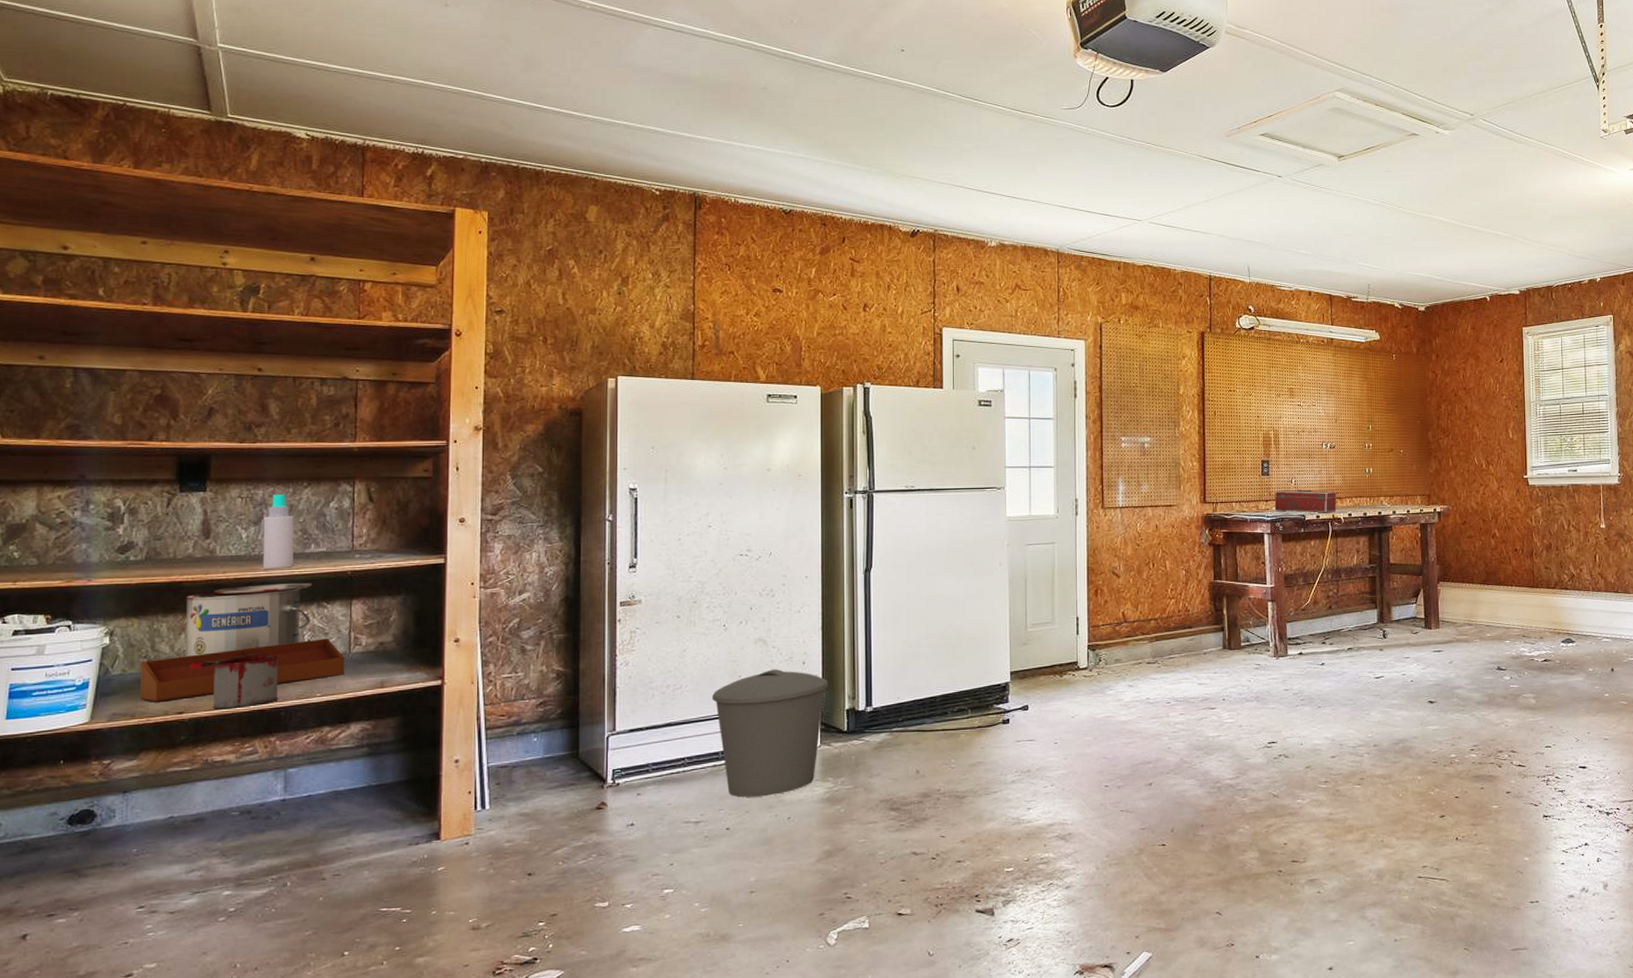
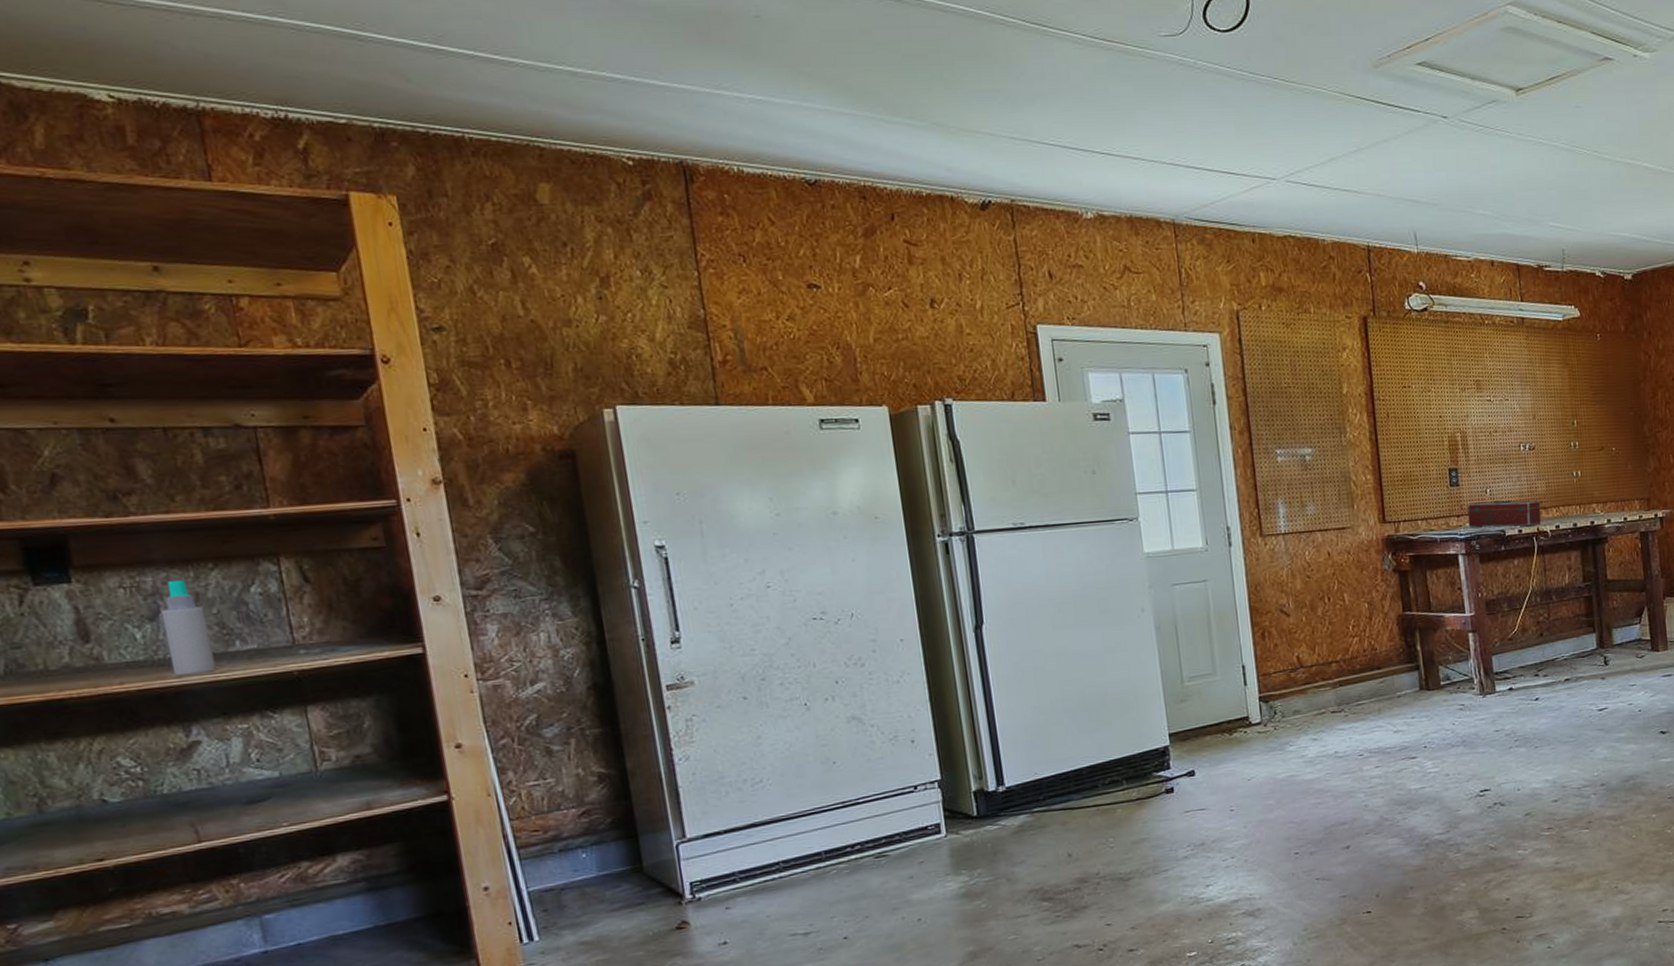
storage bin: present [139,638,345,702] -> none [29,755,316,850]
paint can: present [186,583,312,657] -> none [74,689,254,792]
paint can: present [190,652,279,709] -> none [99,778,232,852]
trash can: present [712,669,829,798] -> none [802,751,947,902]

